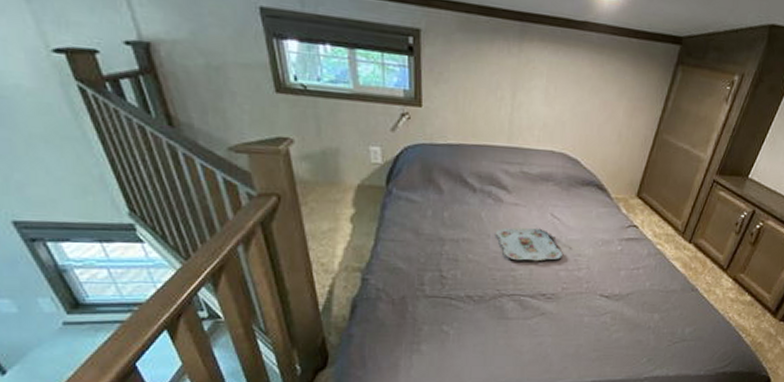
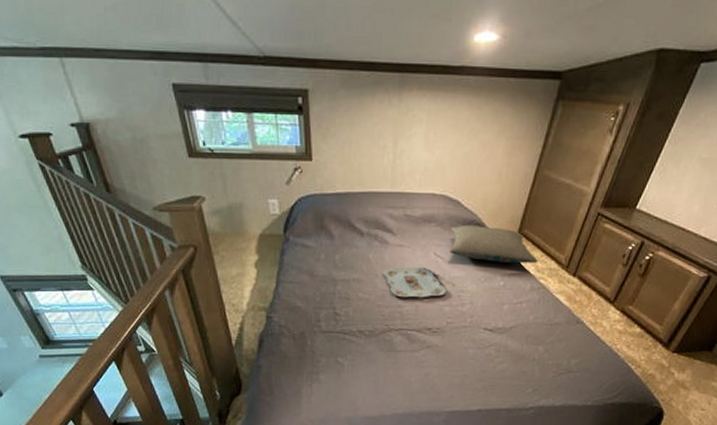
pillow: none [567,186,656,229] -> present [449,225,538,264]

